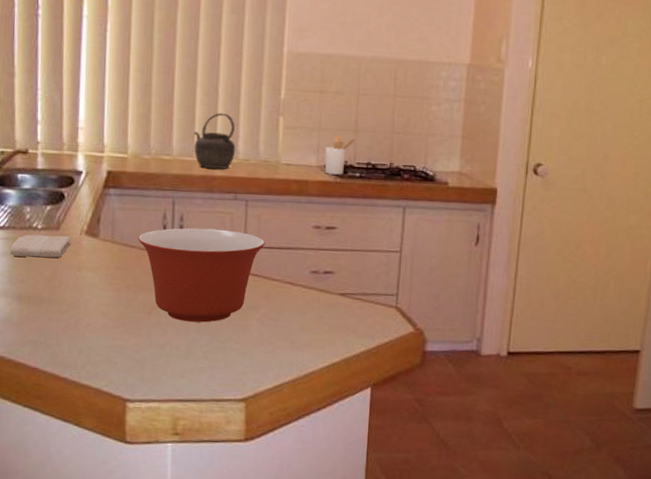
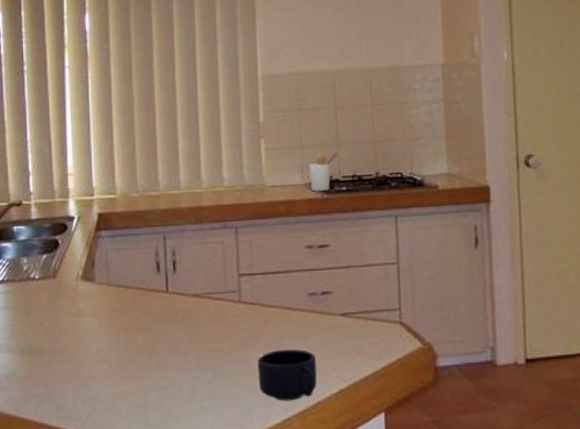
washcloth: present [10,234,71,259] -> none [10,283,68,309]
mixing bowl: present [138,228,265,323] -> none [133,259,259,359]
kettle: present [193,112,236,170] -> none [178,142,221,199]
mug: none [254,321,313,369] -> present [257,349,317,401]

